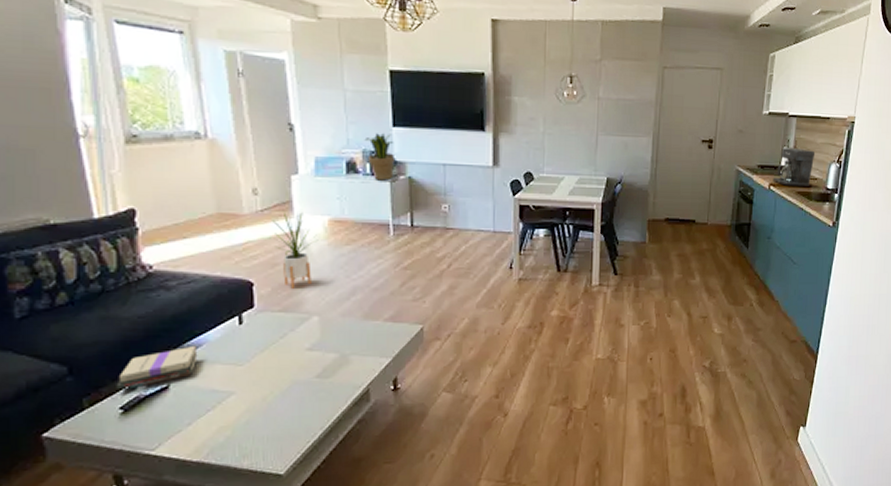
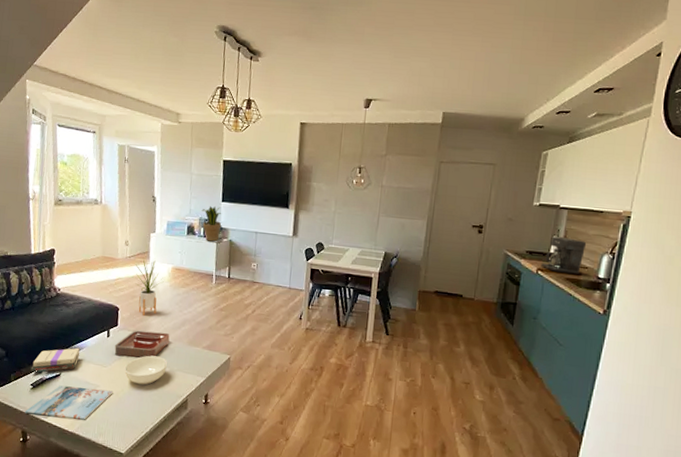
magazine: none [115,396,258,450] -> present [25,385,114,420]
decorative tray: none [253,307,335,348] -> present [114,330,170,358]
bowl: none [270,340,336,381] -> present [124,355,168,385]

